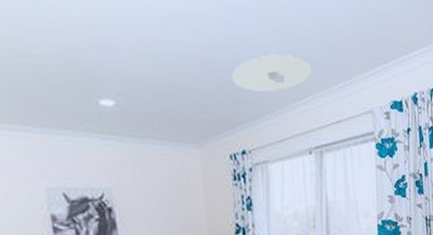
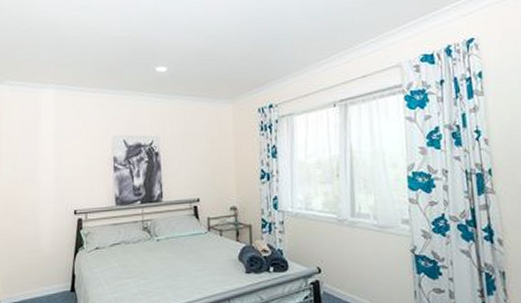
ceiling lamp: present [231,54,312,92] -> none [262,20,338,54]

